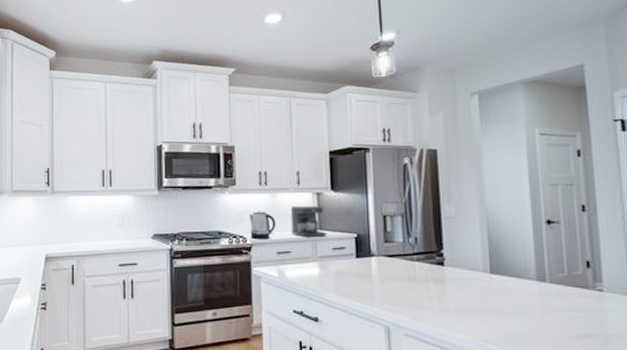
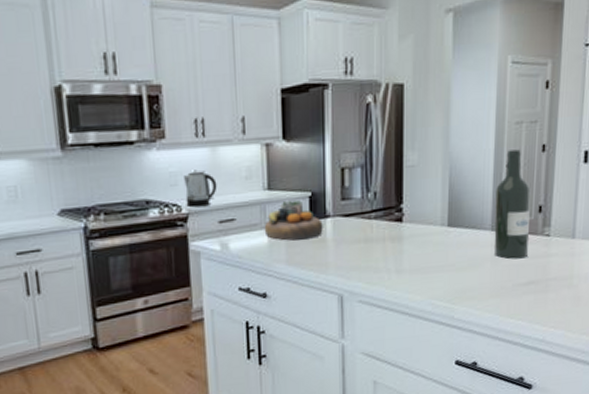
coffee maker: present [290,205,327,238] -> none [234,159,277,201]
decorative bowl: none [315,240,369,274] -> present [264,200,323,241]
wine bottle: none [537,208,582,311] -> present [493,149,531,259]

